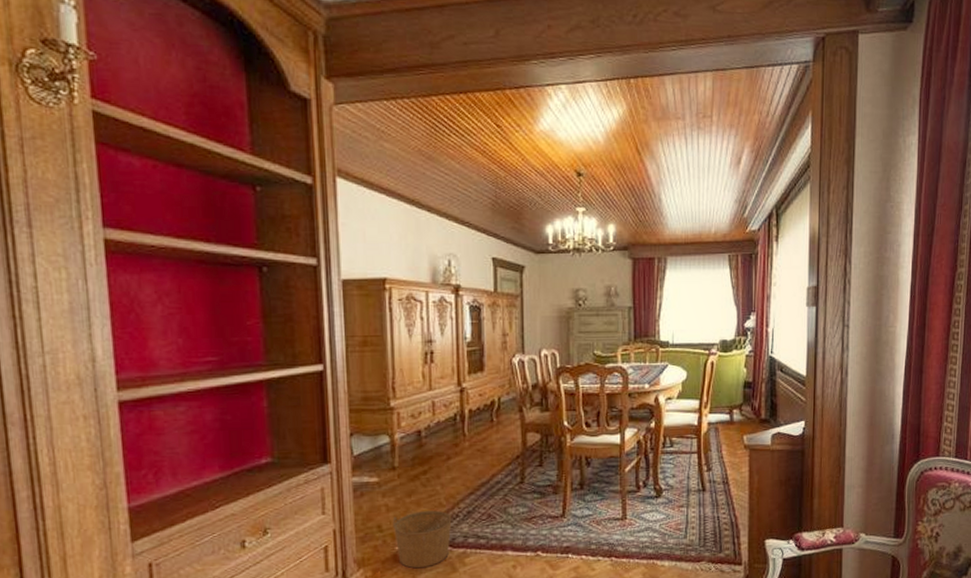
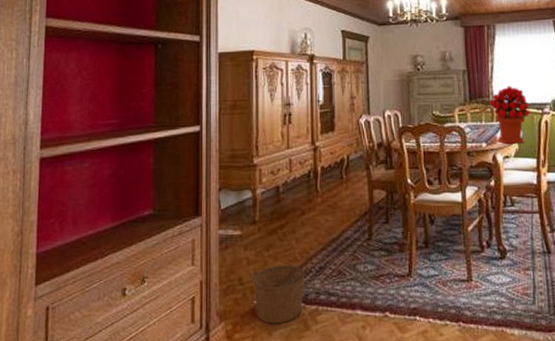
bouquet: none [656,324,697,386] -> present [490,86,530,145]

